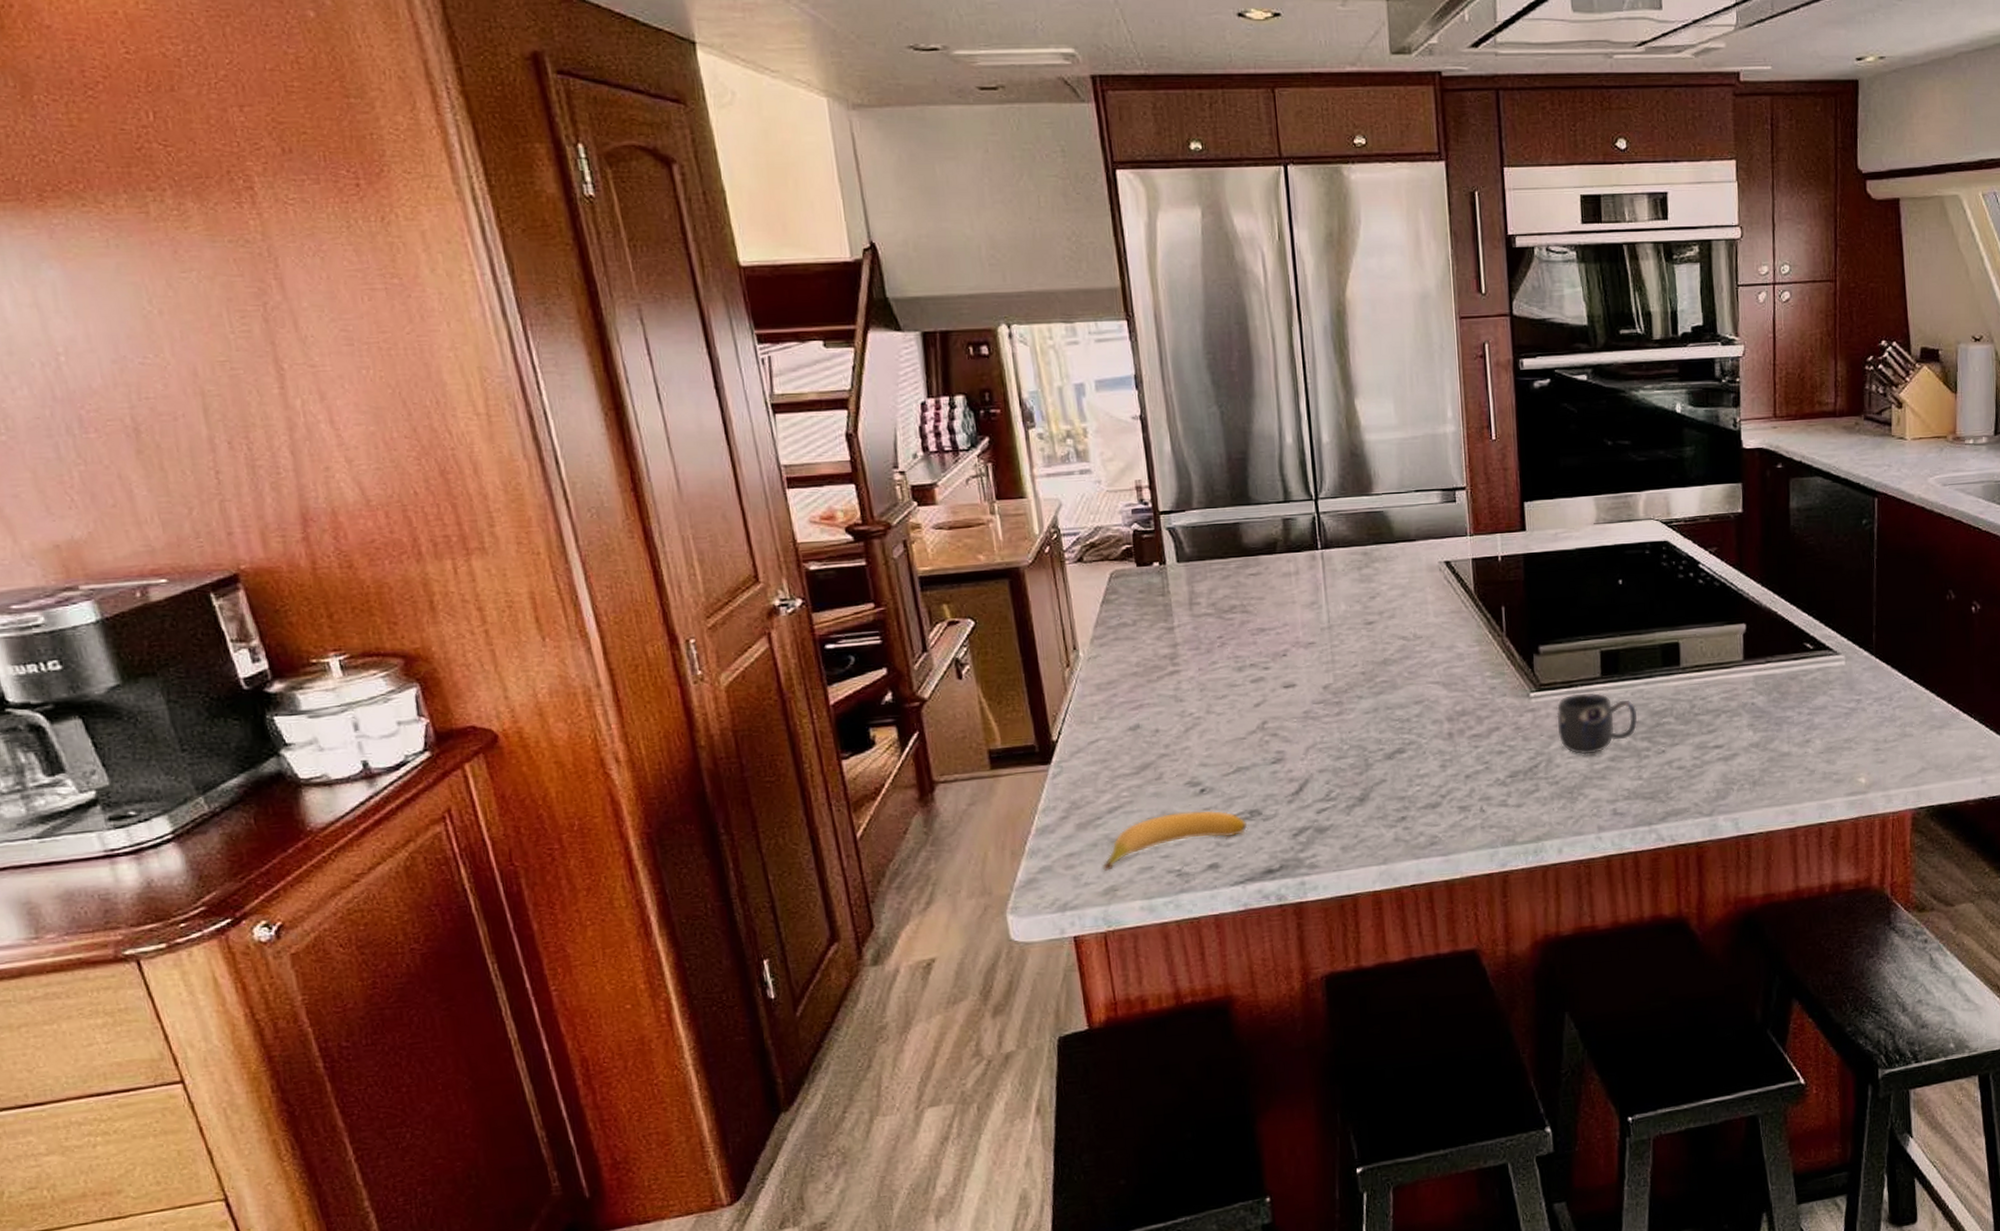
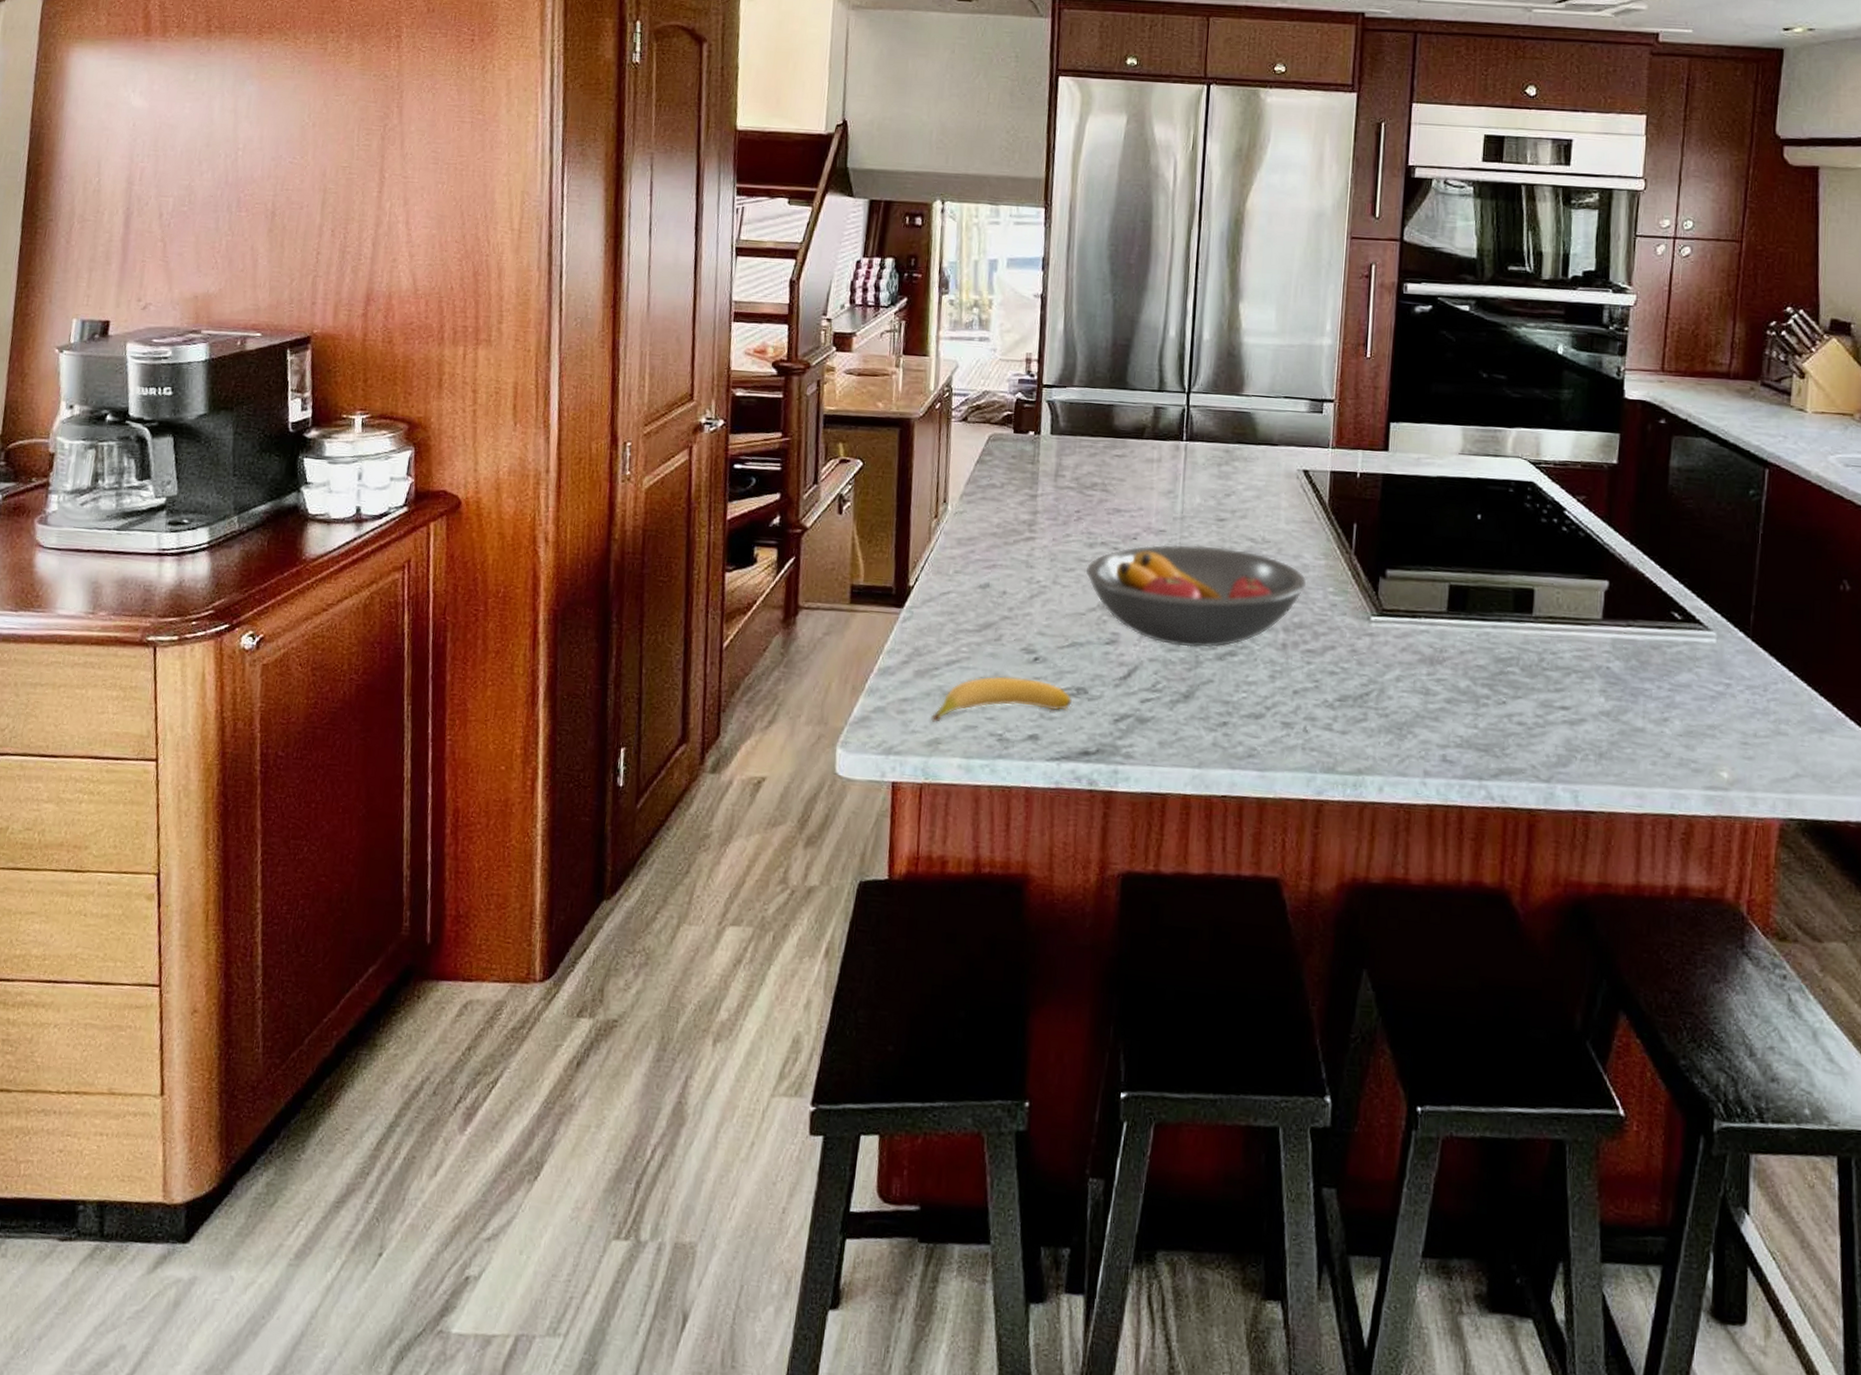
fruit bowl: none [1240,650,1464,753] -> present [1086,544,1307,648]
mug: present [1556,693,1638,755] -> none [1394,625,1481,692]

